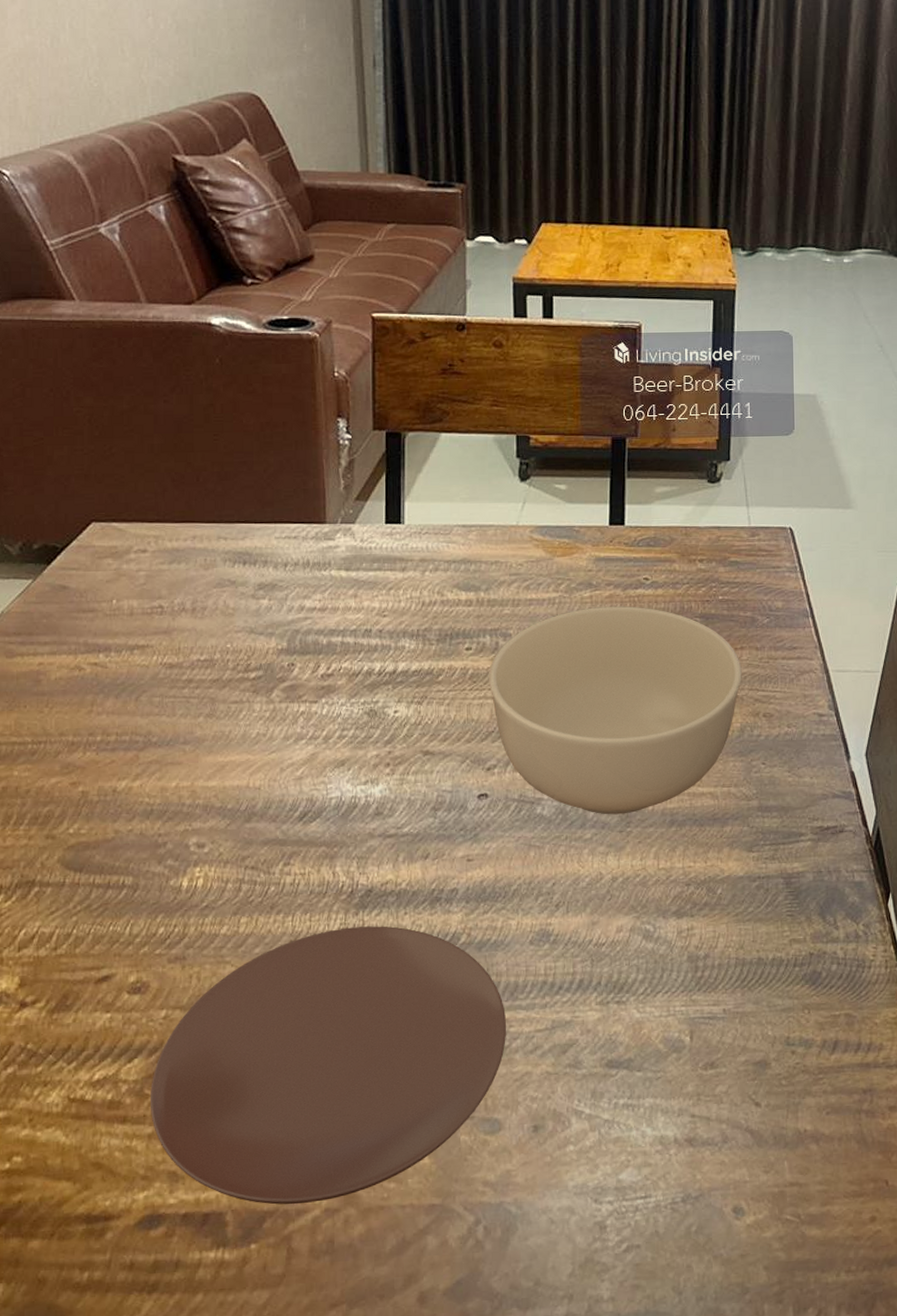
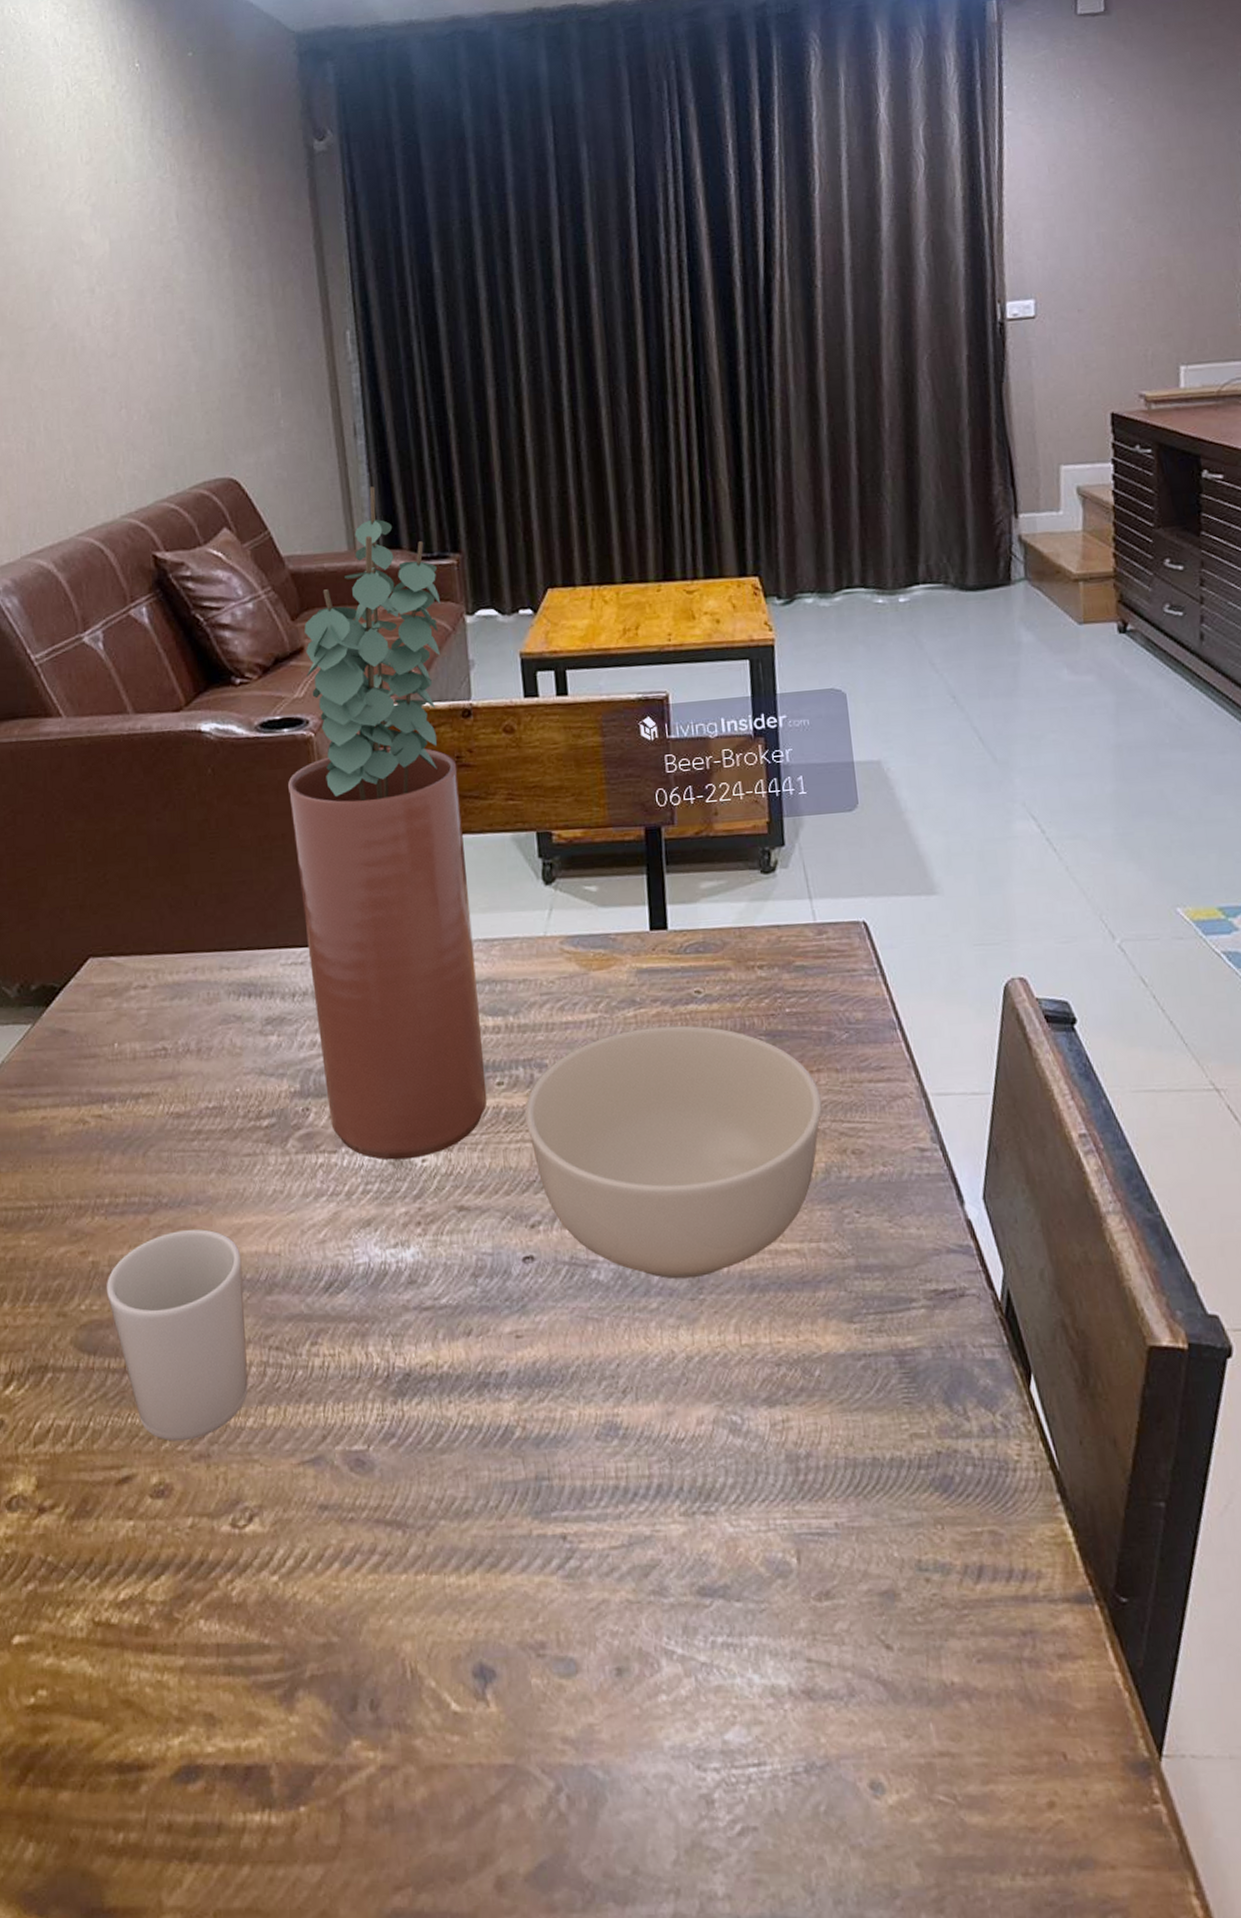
mug: none [94,765,225,946] -> present [106,1228,248,1442]
plate: present [149,926,506,1205] -> none [179,1417,576,1758]
vase: none [291,115,456,711] -> present [287,486,488,1160]

